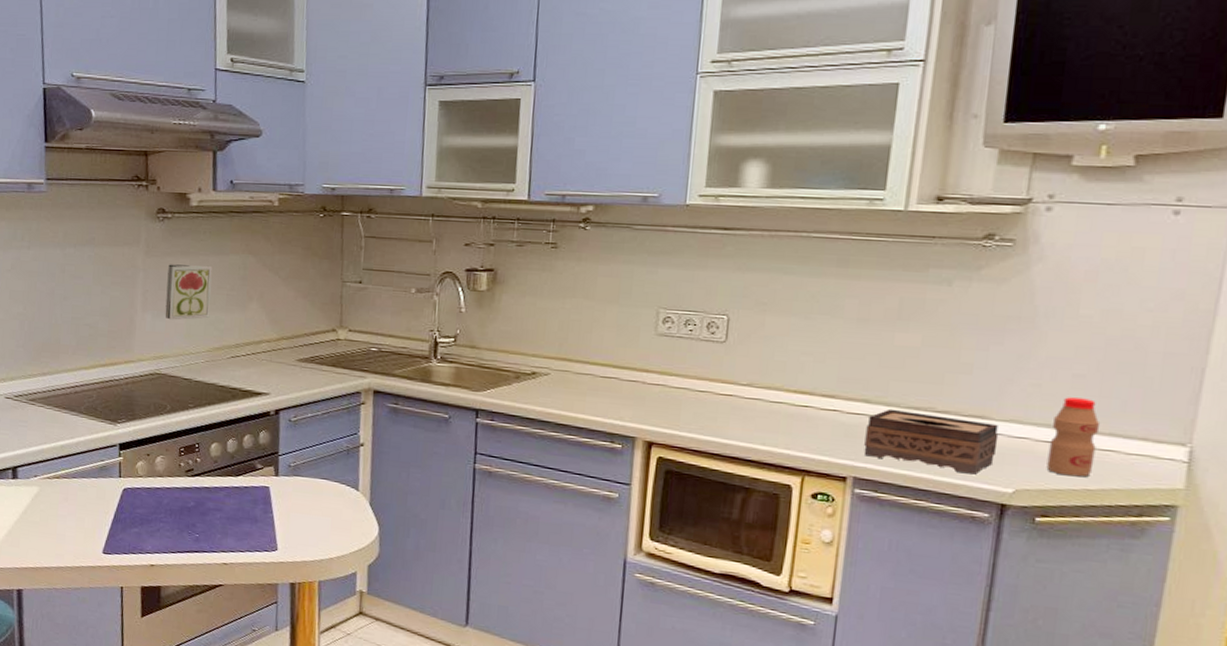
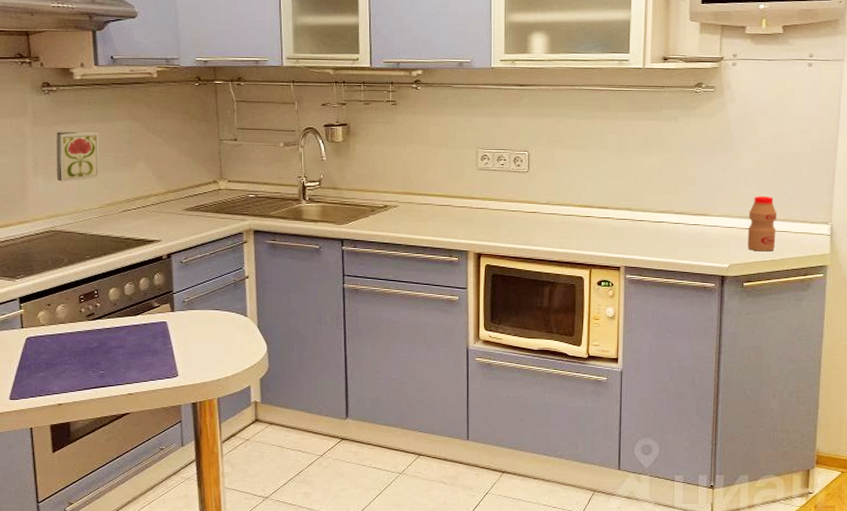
tissue box: present [863,408,999,475] -> none [630,213,716,257]

